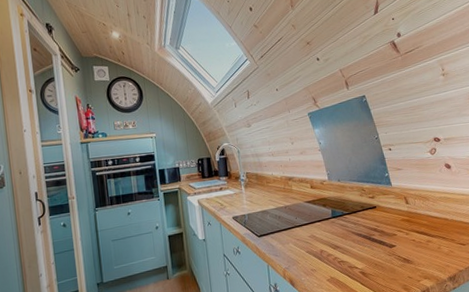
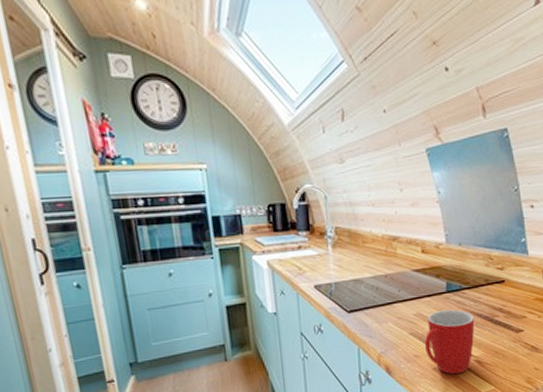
mug: none [318,231,357,285] -> present [424,309,475,375]

